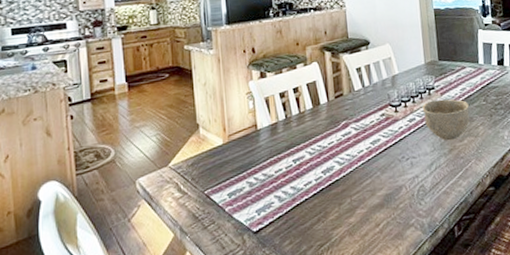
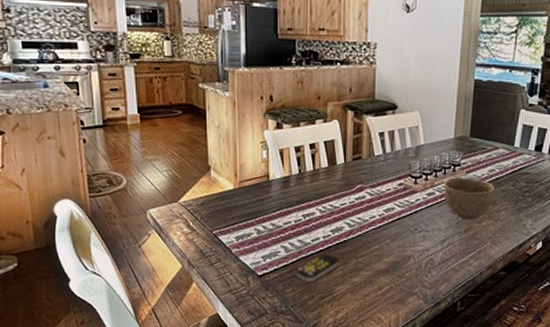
remote control: none [292,196,334,231] -> present [296,253,339,282]

